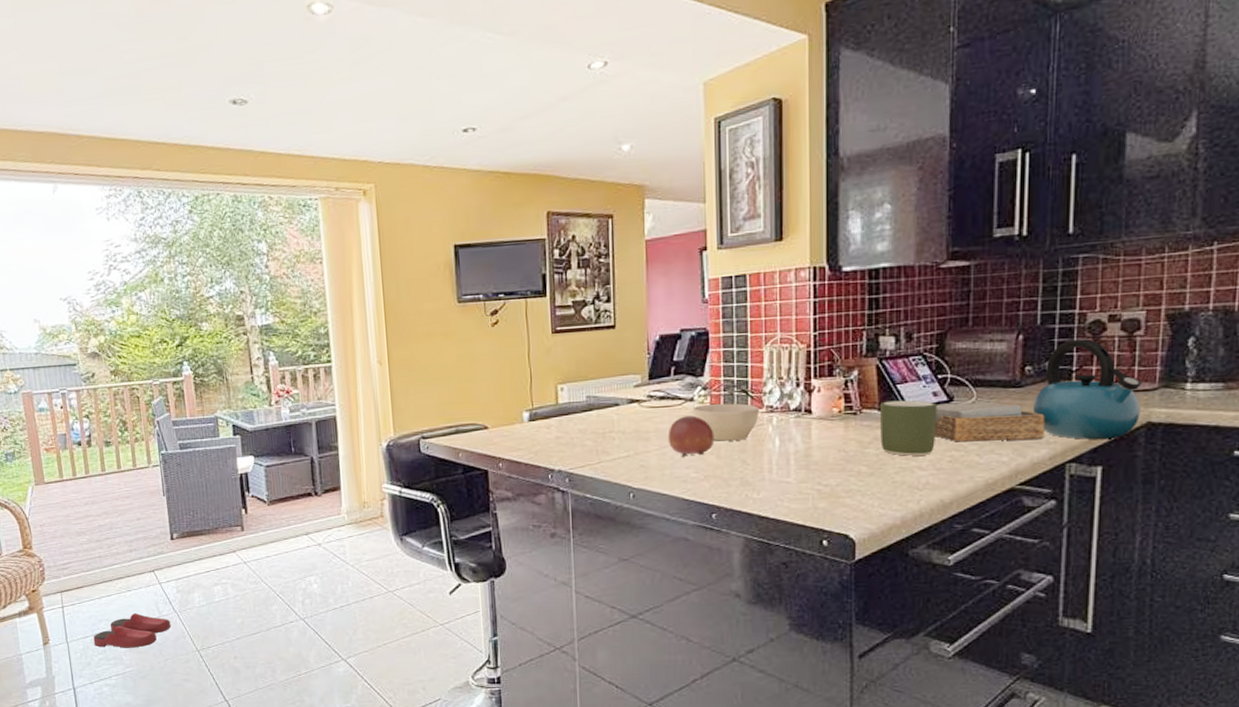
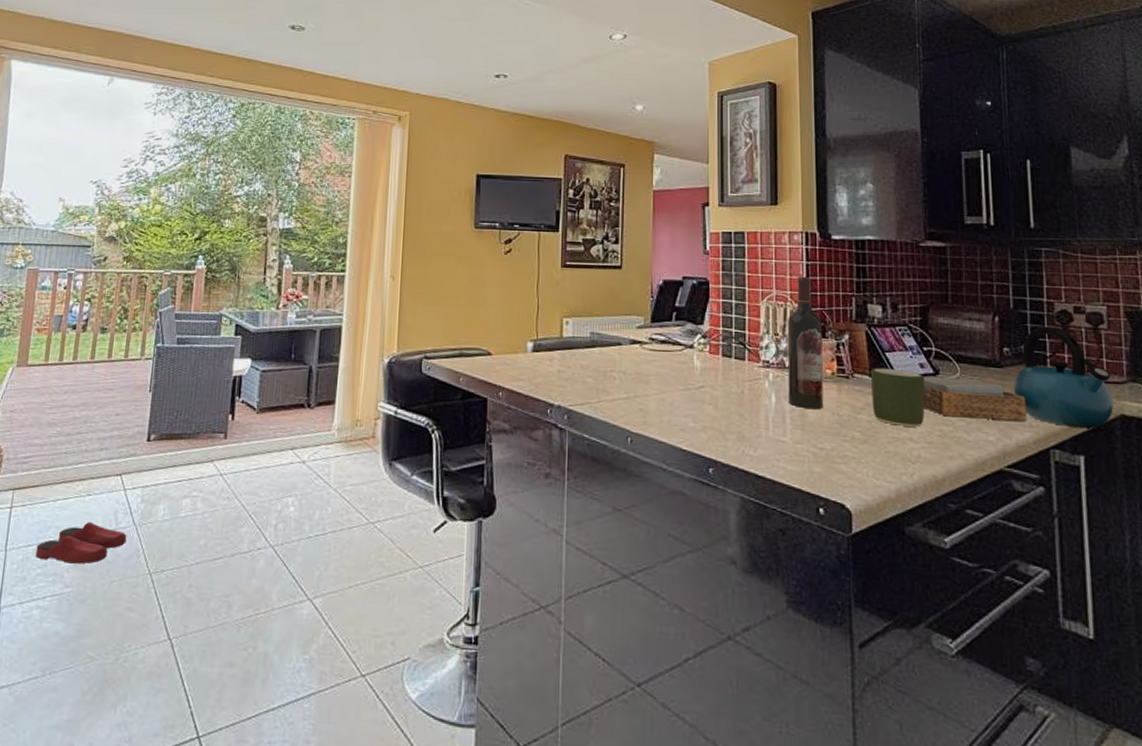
fruit: present [667,415,715,458] -> none [667,362,713,405]
bowl: present [692,403,759,441] -> none [692,352,756,393]
wine bottle: none [792,314,831,448] -> present [787,276,824,409]

